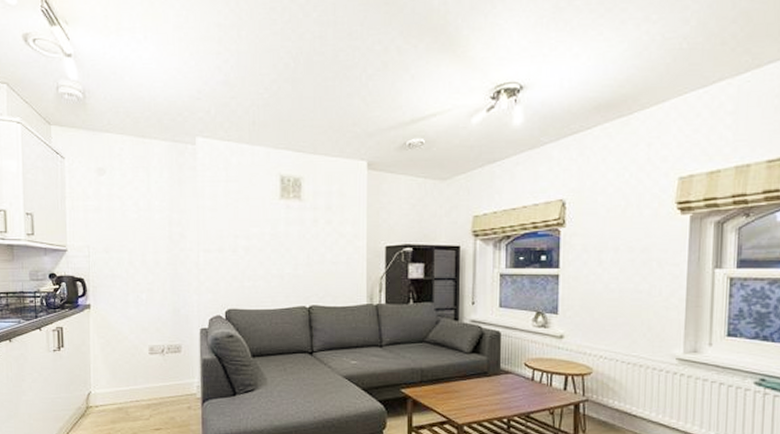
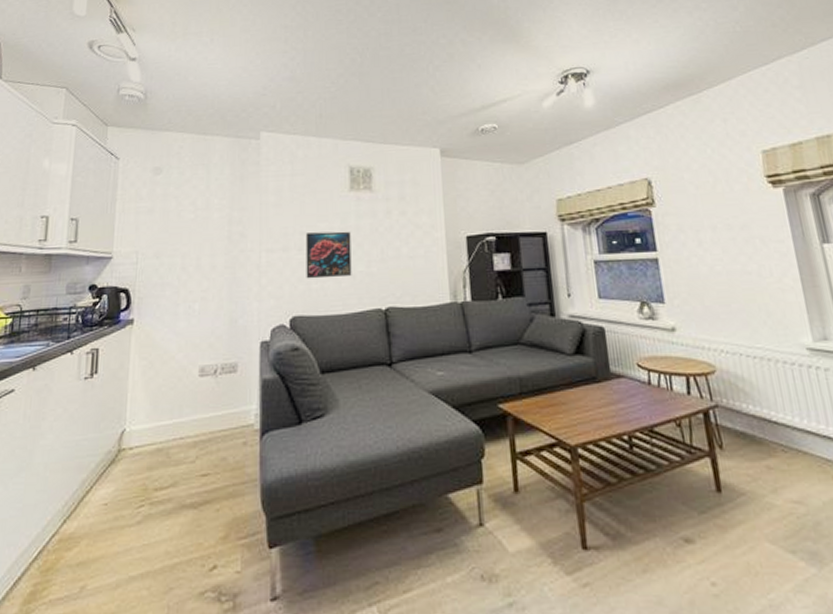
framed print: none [239,236,280,278] -> present [305,231,352,279]

